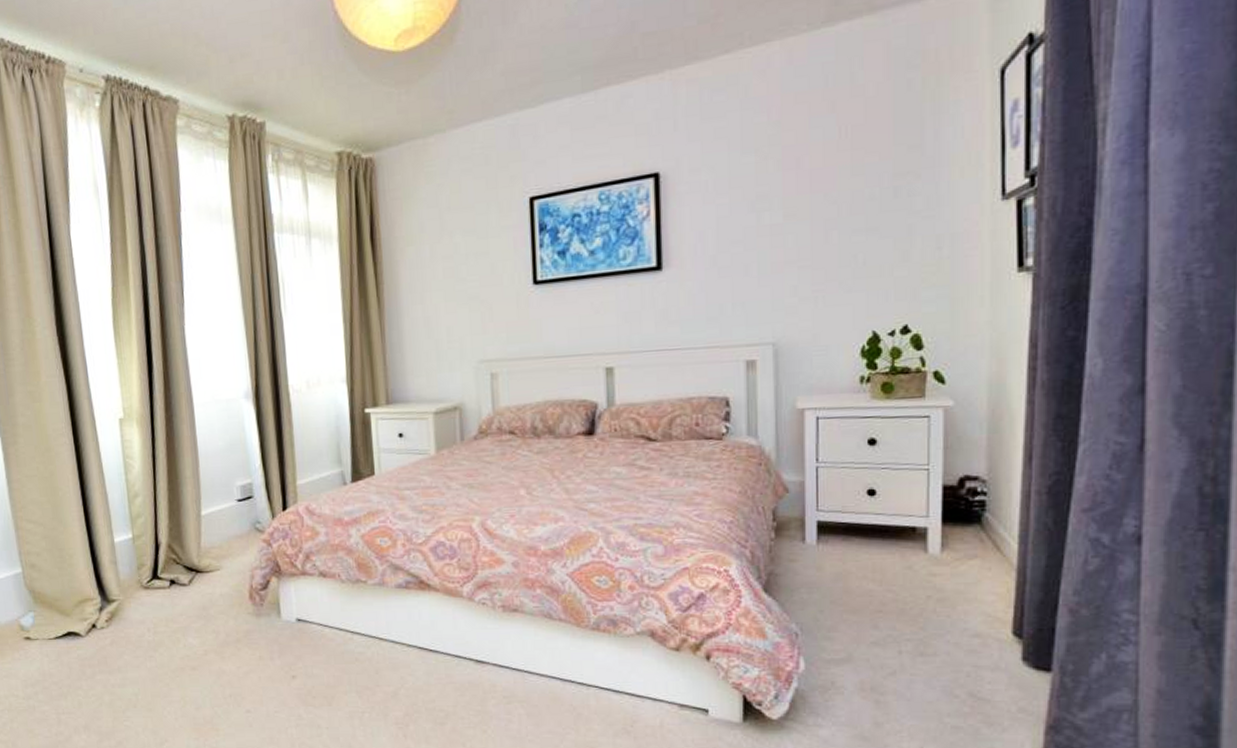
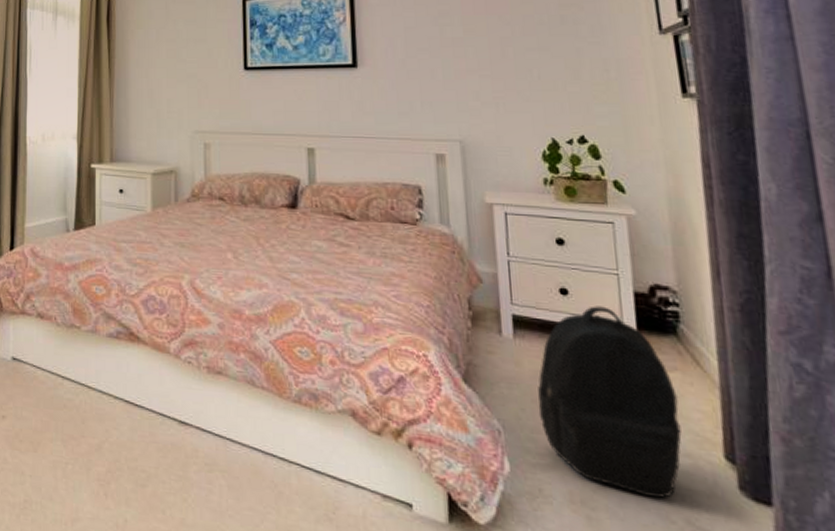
backpack: none [836,503,974,678] -> present [538,306,682,499]

